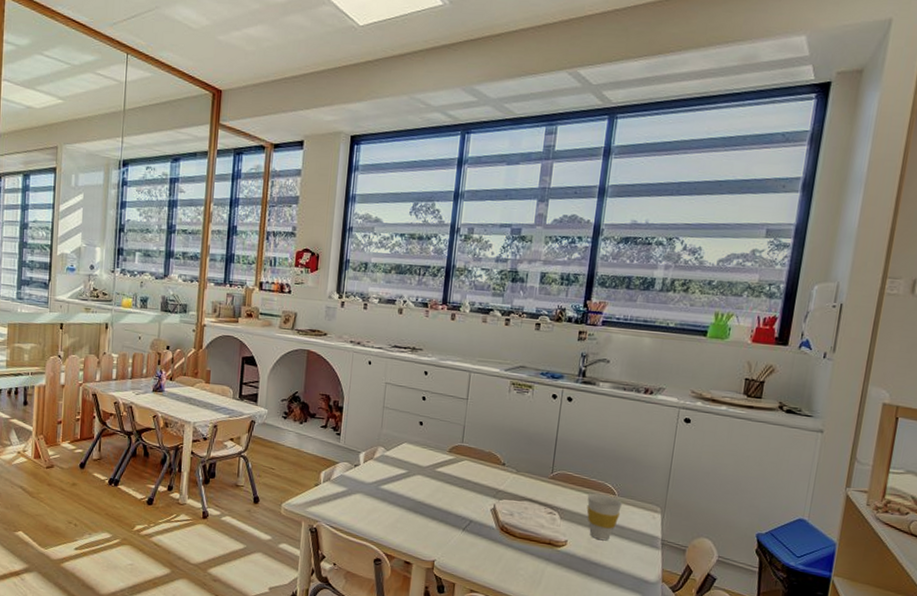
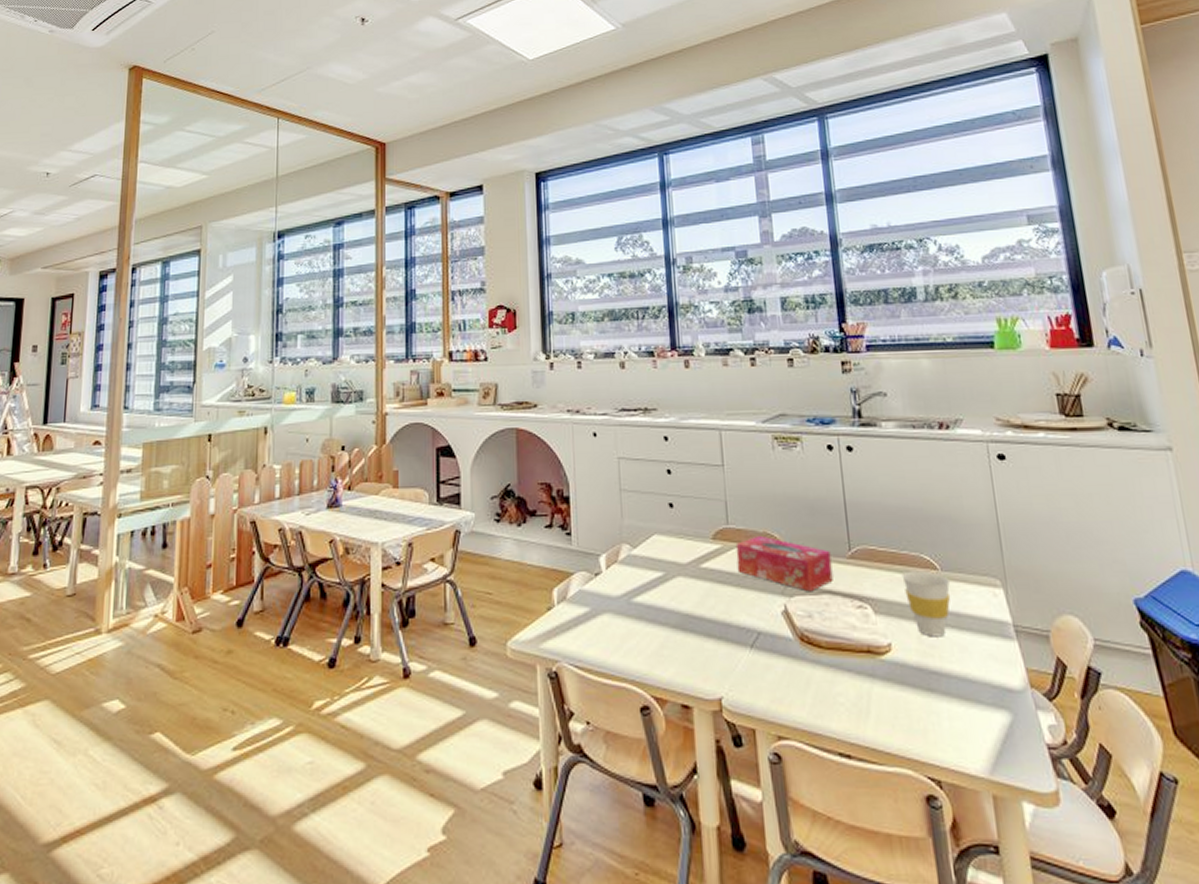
tissue box: none [463,454,537,499] -> present [735,535,833,592]

